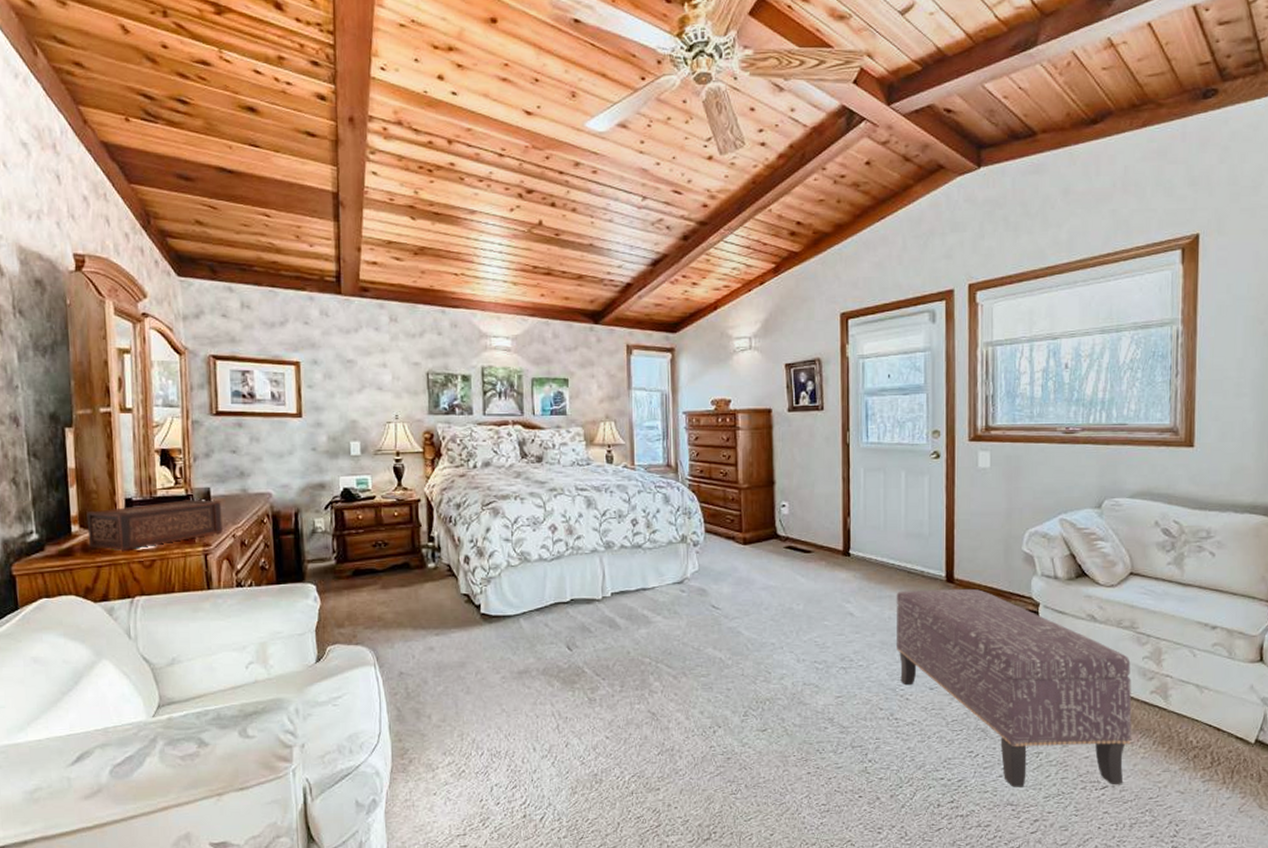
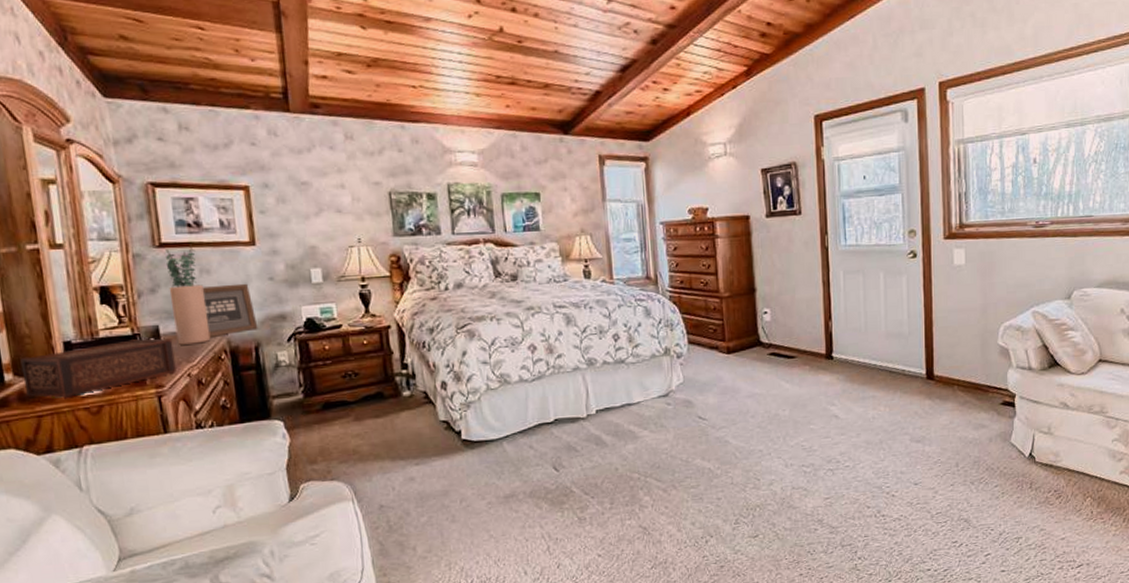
vase: none [220,413,256,508] -> present [165,243,211,346]
picture frame: none [251,452,299,502] -> present [202,283,259,337]
ottoman: present [896,588,1132,787] -> none [879,384,1103,573]

